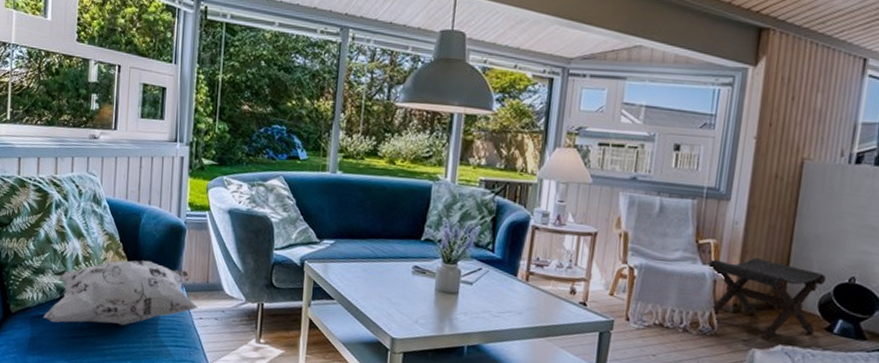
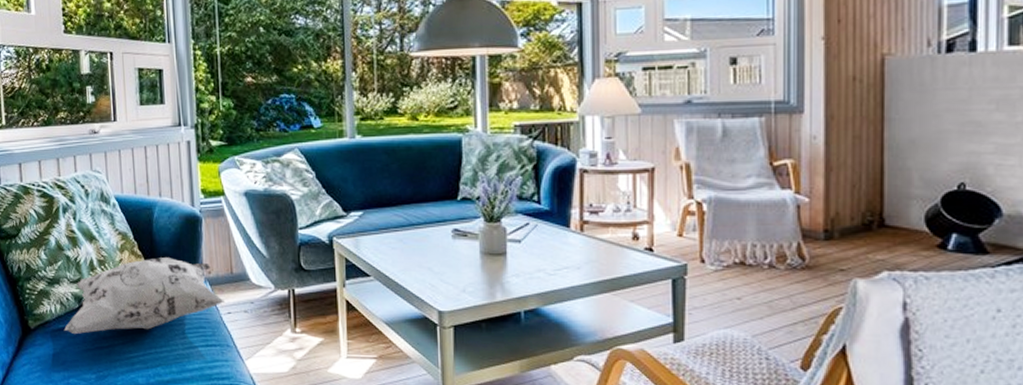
footstool: present [708,258,827,341] -> none [789,175,931,268]

